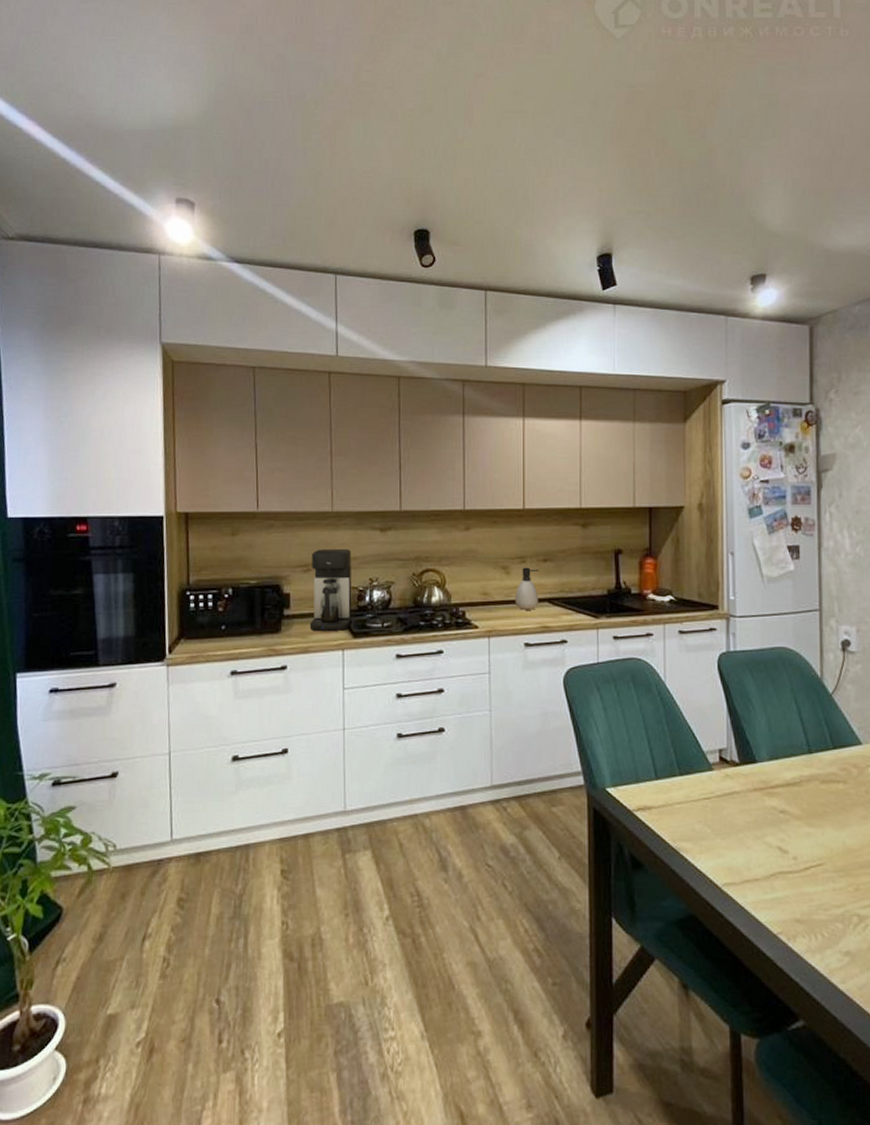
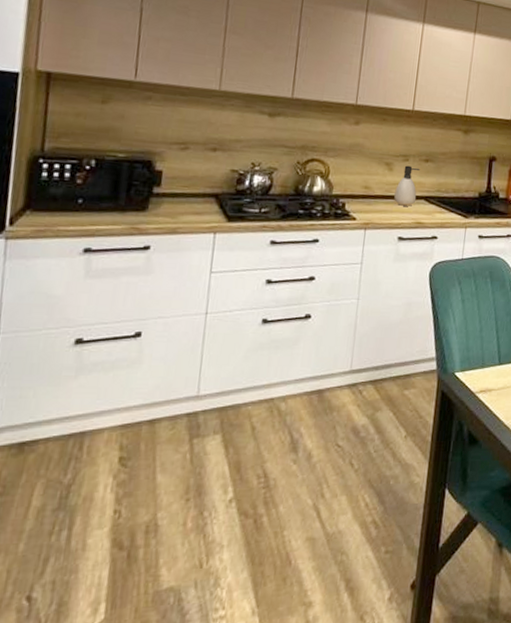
coffee maker: present [309,548,353,631] -> none [180,128,236,214]

